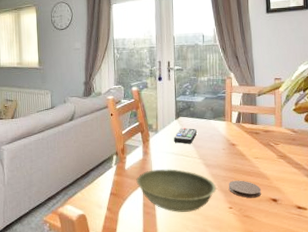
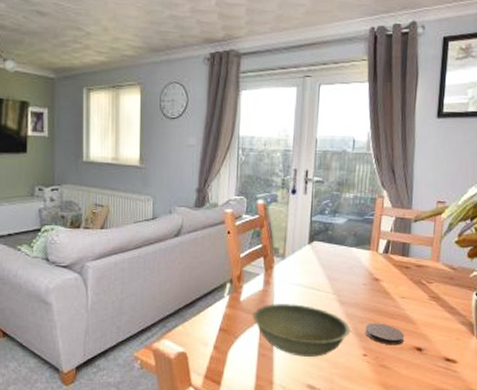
remote control: present [174,127,197,144] -> none [304,255,333,275]

